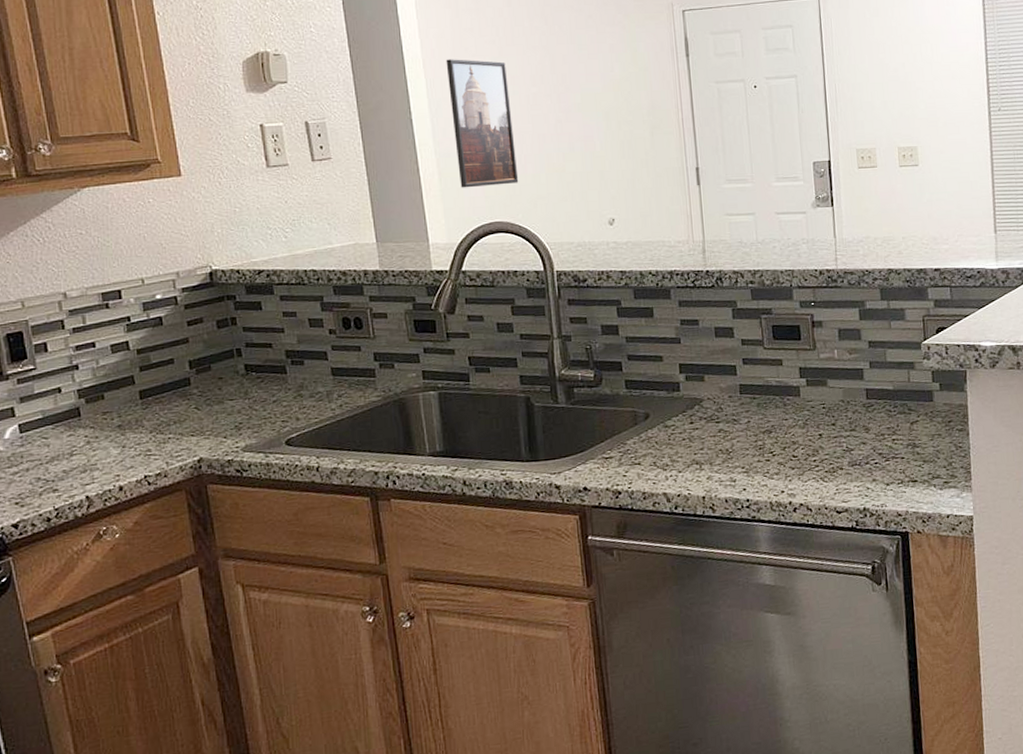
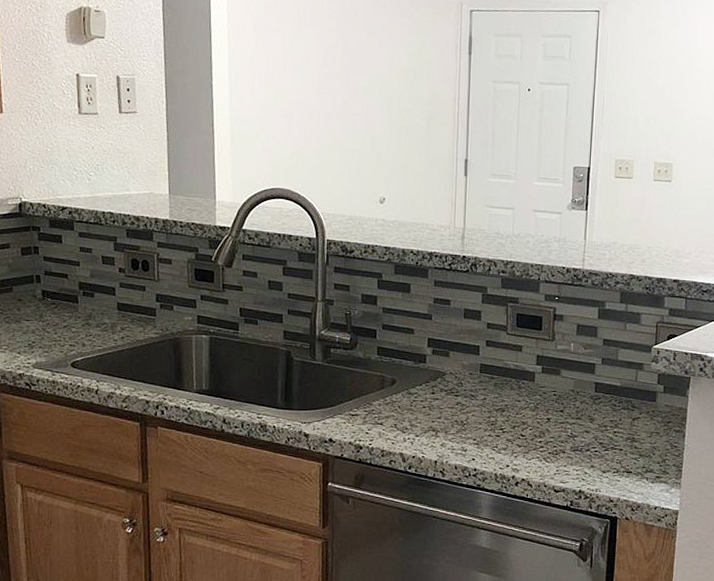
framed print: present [446,59,519,188] -> none [248,32,303,155]

